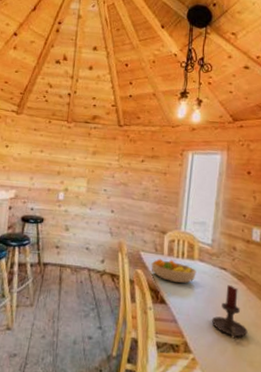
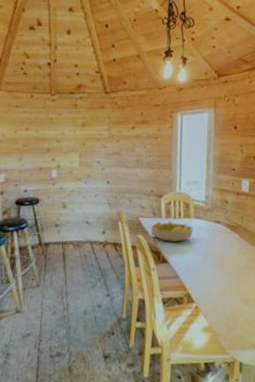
candle holder: present [211,285,248,339] -> none [209,236,242,283]

